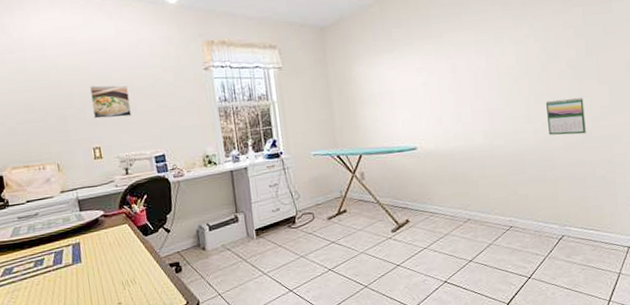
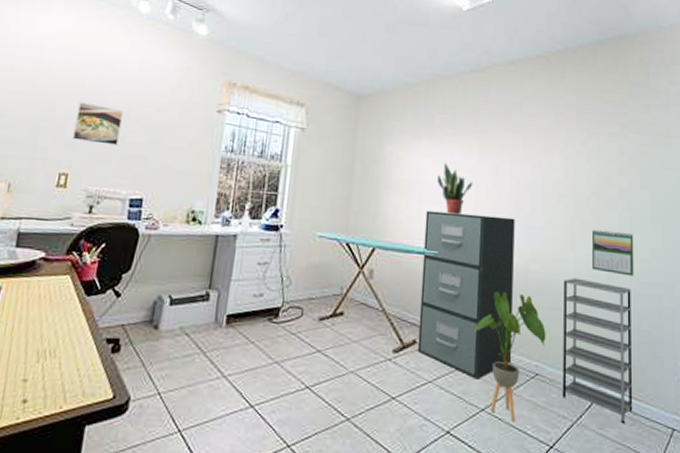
filing cabinet: none [398,106,489,240] -> present [417,210,515,380]
potted plant: none [404,71,436,114] -> present [438,163,473,215]
house plant: none [454,167,516,265] -> present [473,291,546,421]
shelving unit: none [526,143,594,250] -> present [562,277,633,423]

